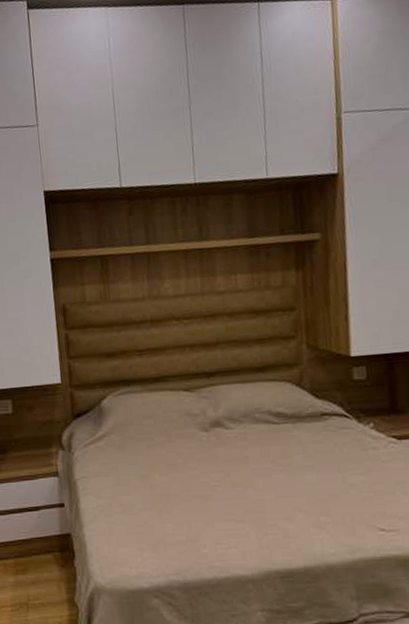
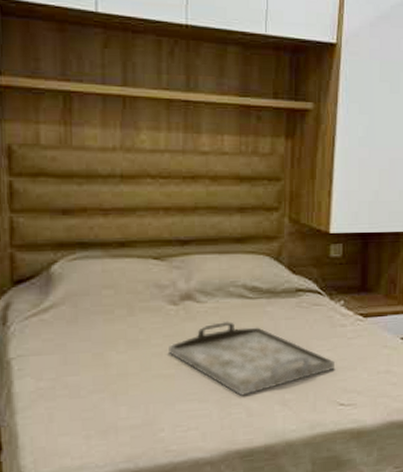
serving tray: none [204,445,370,517] -> present [168,320,334,396]

